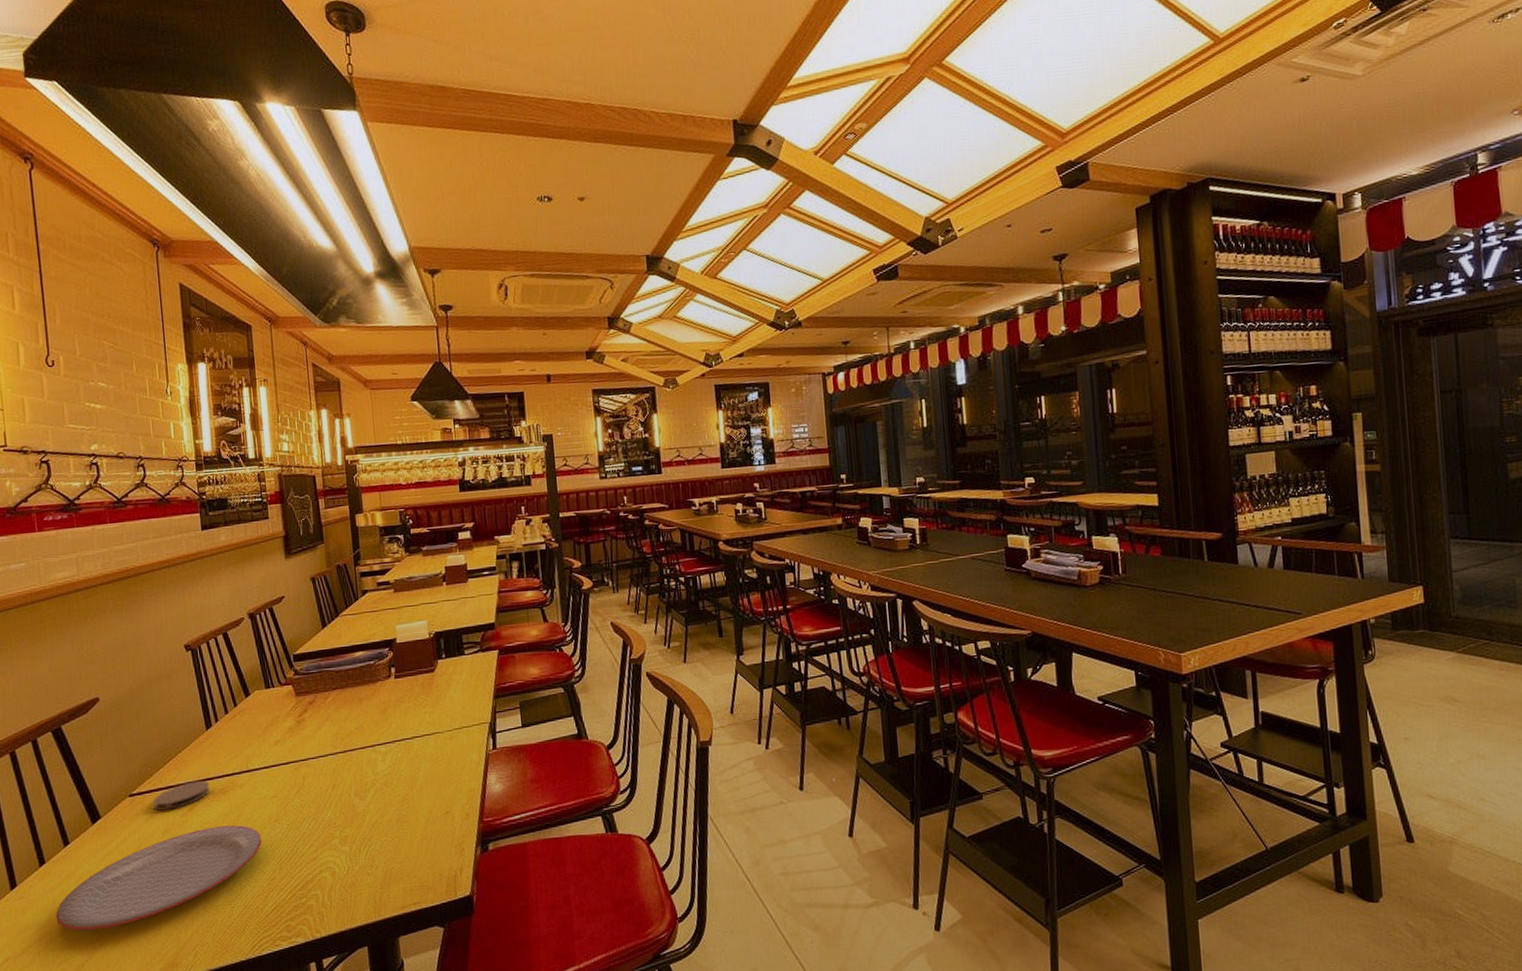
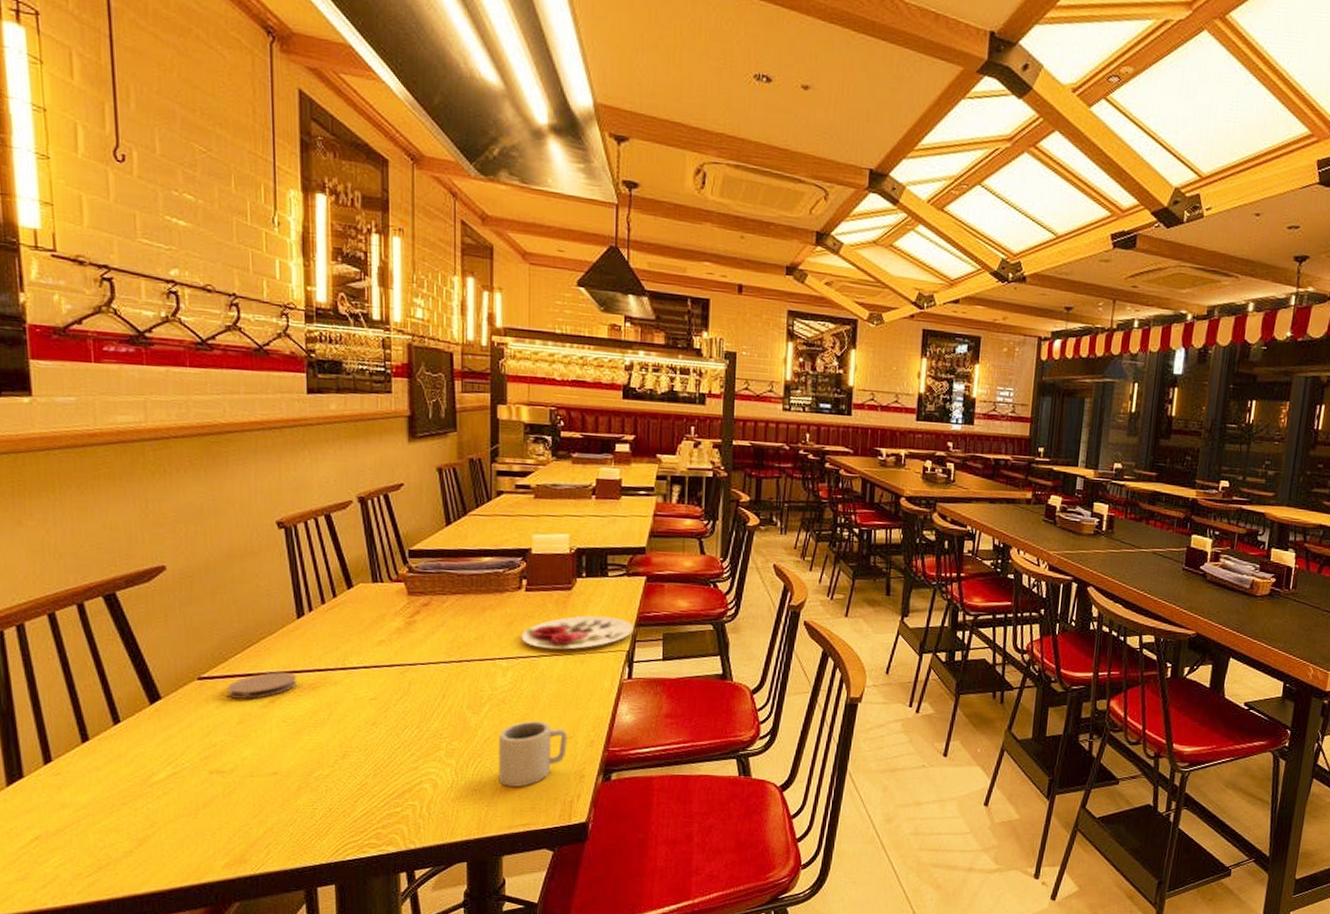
plate: present [56,825,262,931] -> none [100,722,354,817]
cup: none [384,800,446,867] -> present [497,721,567,787]
plate: none [394,692,493,730] -> present [521,615,633,650]

